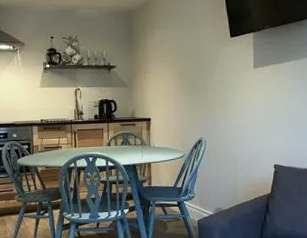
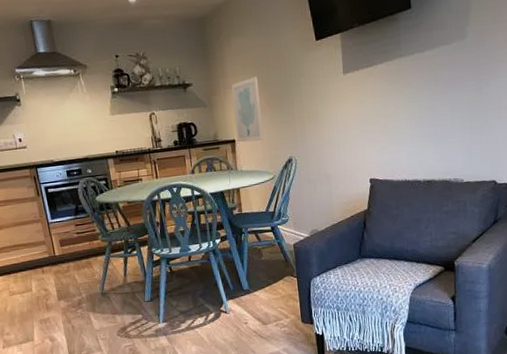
wall art: none [151,64,177,122] -> present [231,76,264,143]

